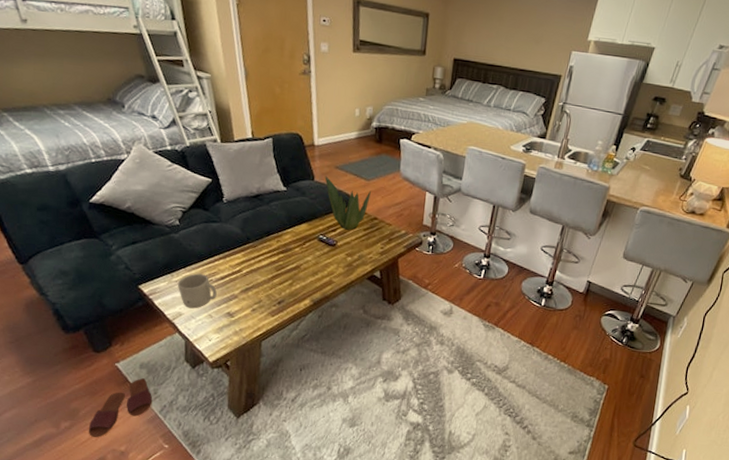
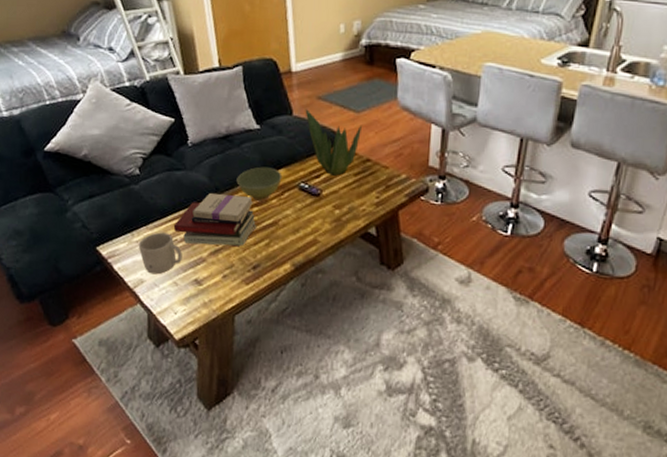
slippers: present [88,378,153,437] -> none [44,357,113,427]
books: none [209,241,282,286] -> present [173,192,257,247]
bowl: none [265,221,305,249] -> present [236,166,283,201]

